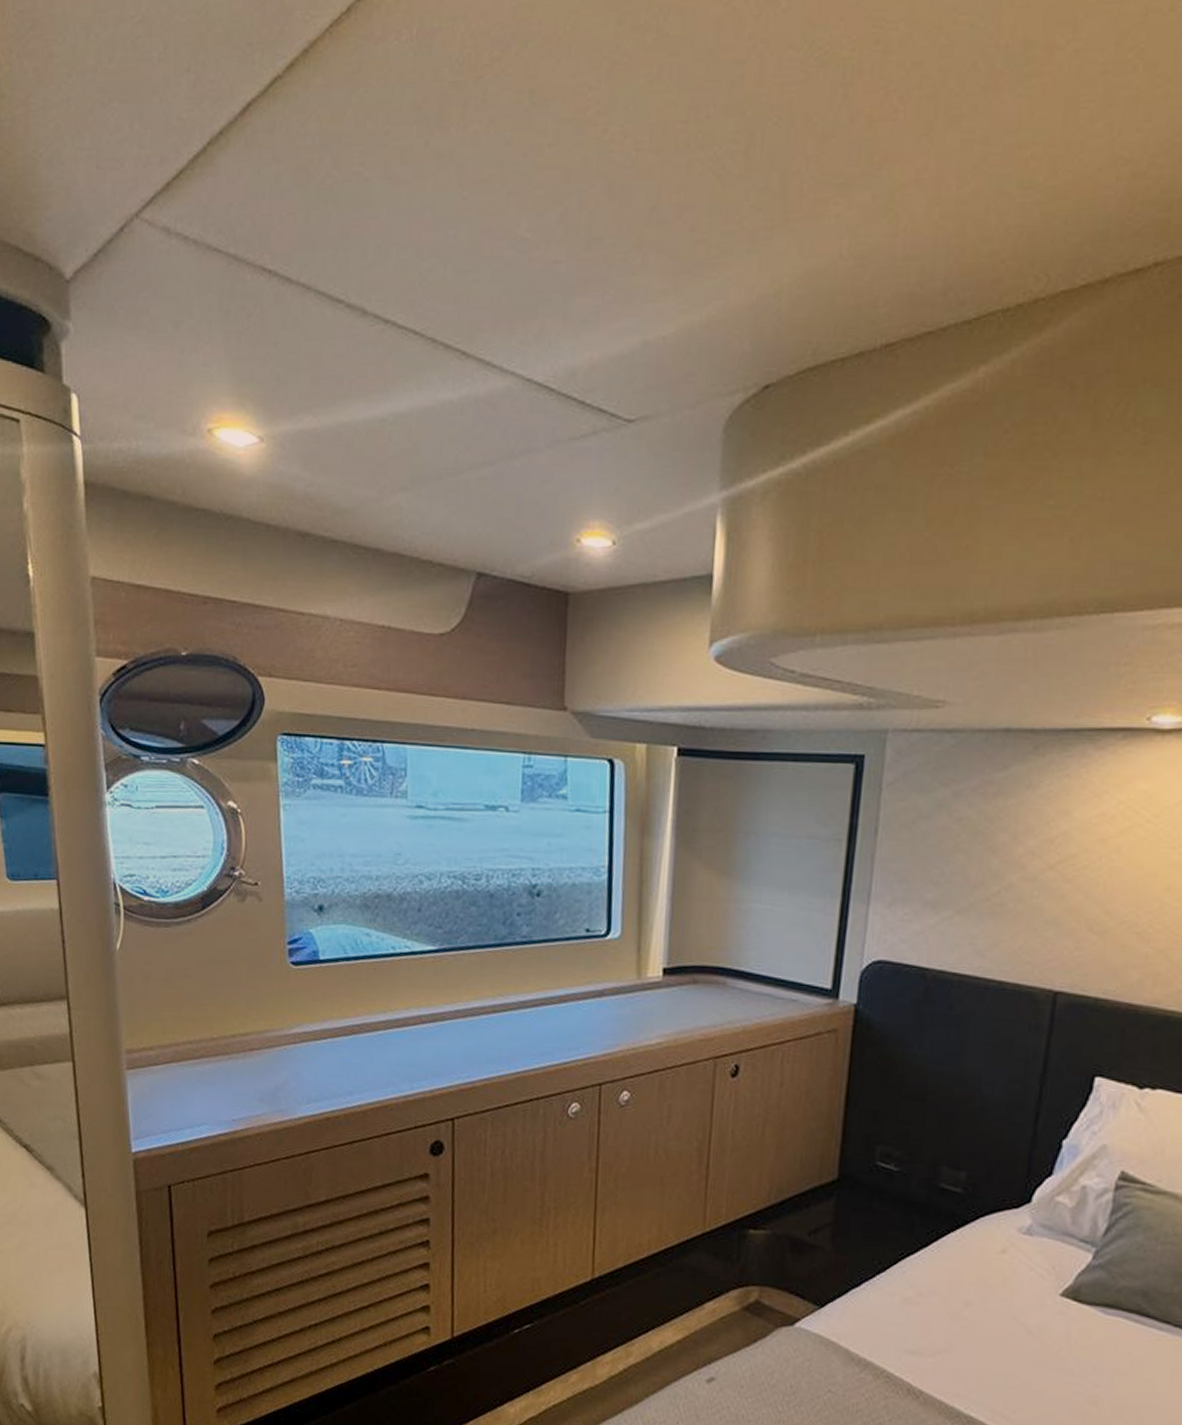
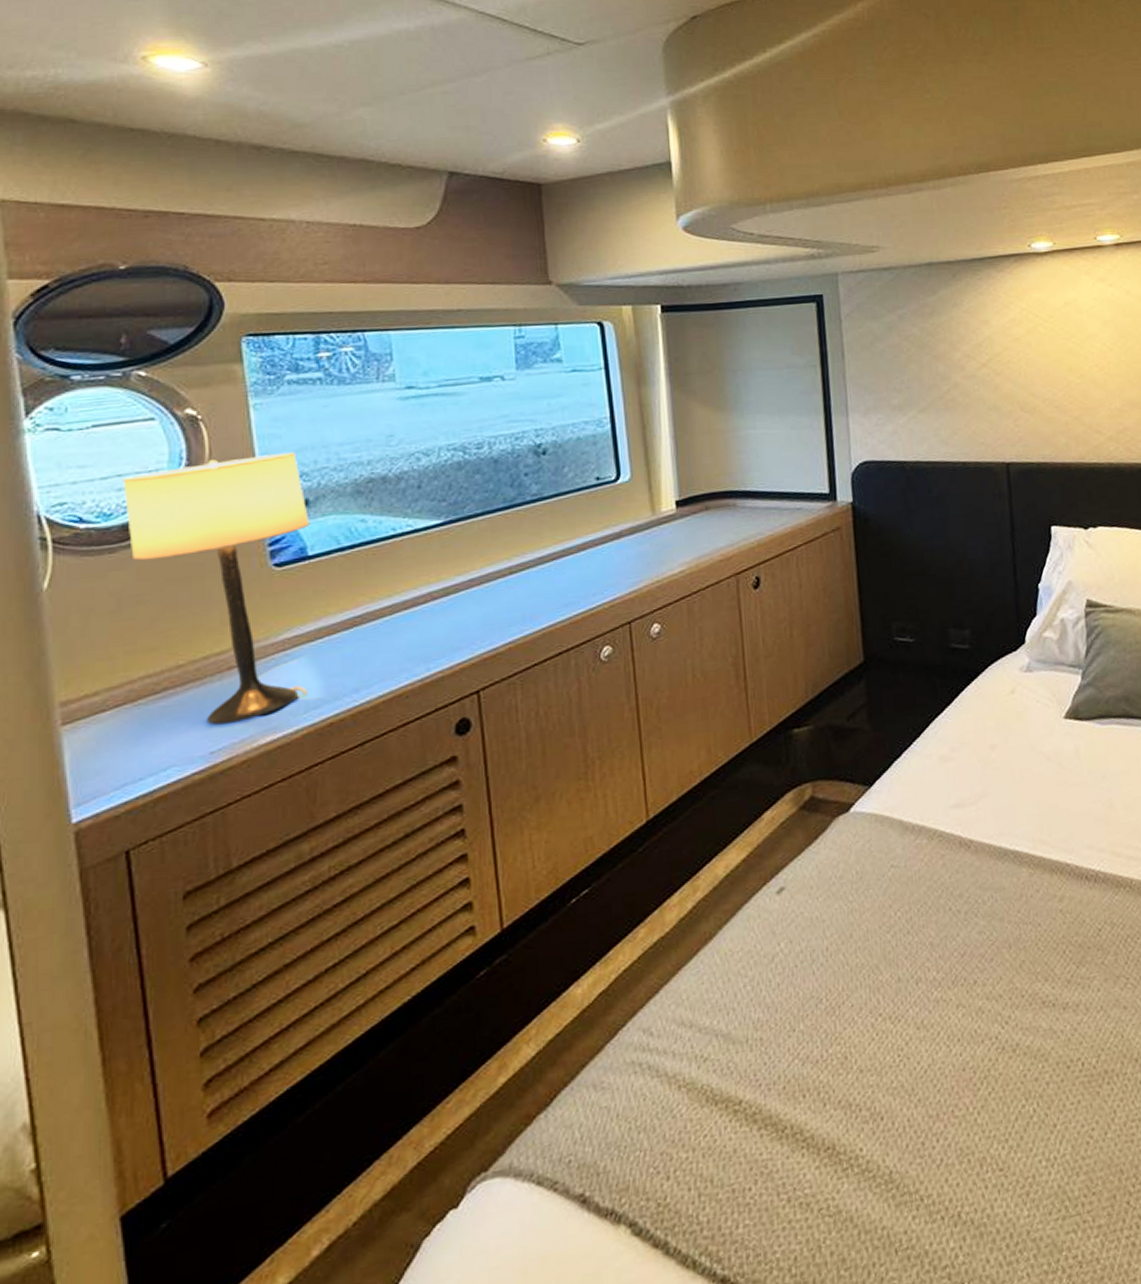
table lamp: none [177,854,324,1100] -> present [123,452,311,726]

